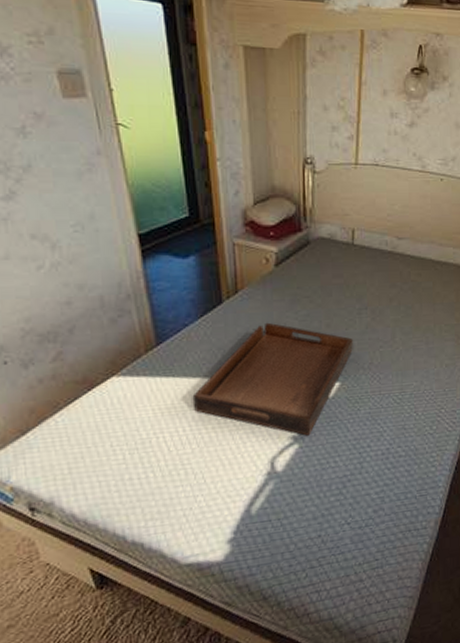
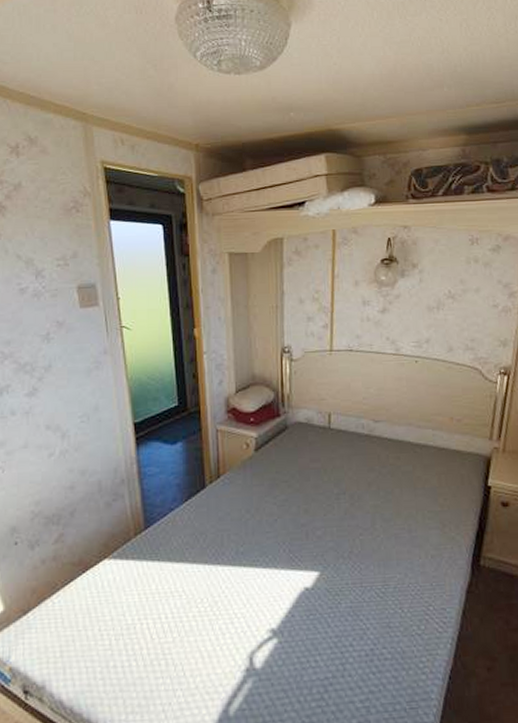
serving tray: present [192,322,353,436] -> none [175,507,332,630]

